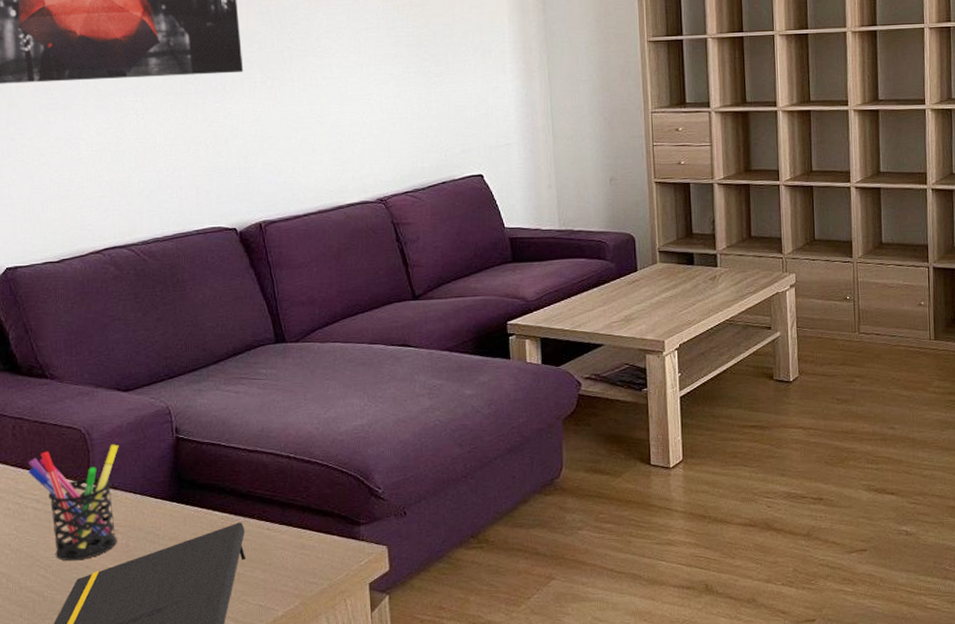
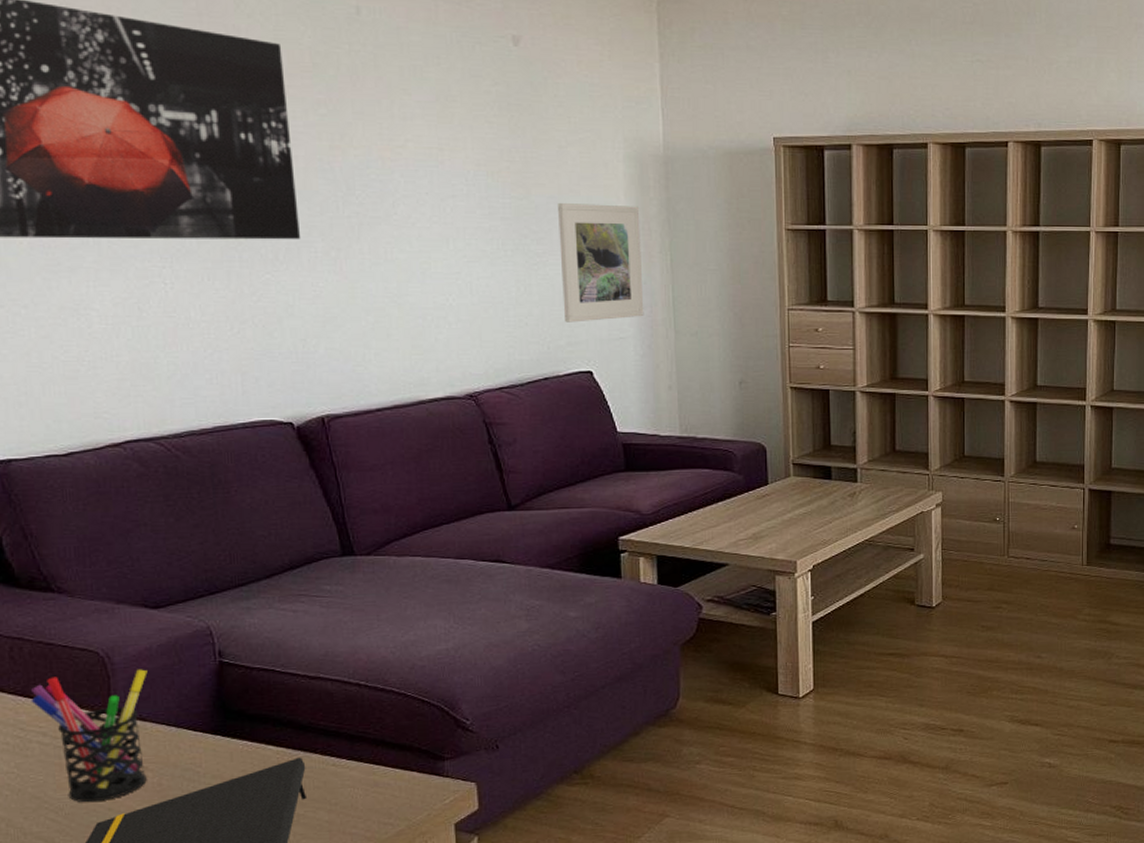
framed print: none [452,28,527,133] -> present [558,203,644,323]

